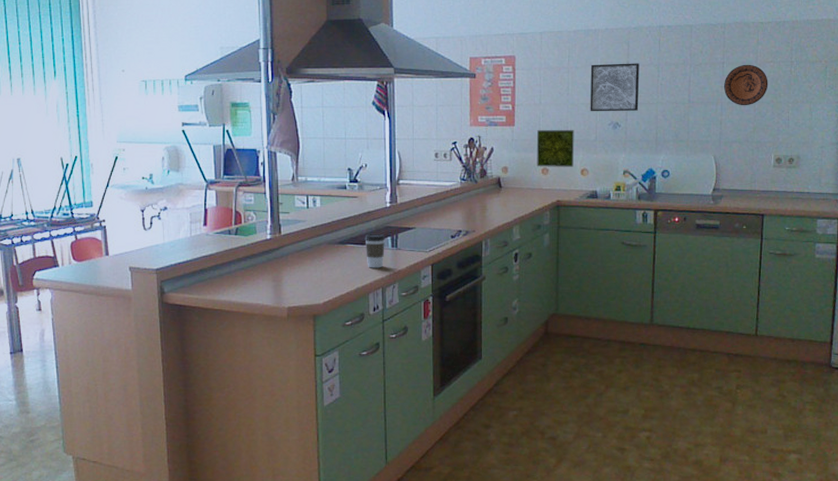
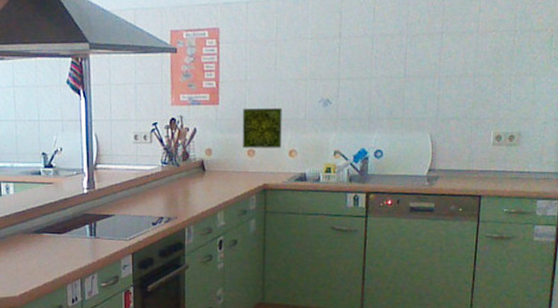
coffee cup: present [364,233,385,268] -> none [61,221,83,258]
wall art: present [590,63,640,112] -> none [299,34,352,88]
decorative plate: present [723,64,769,106] -> none [441,34,490,80]

